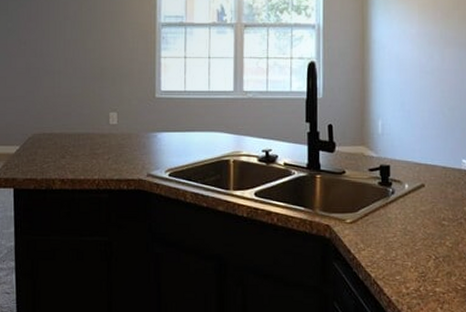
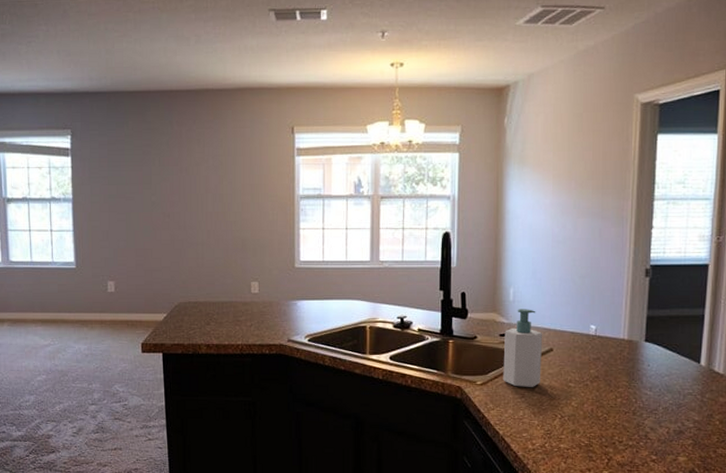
soap bottle: none [373,142,414,226] -> present [503,309,543,387]

